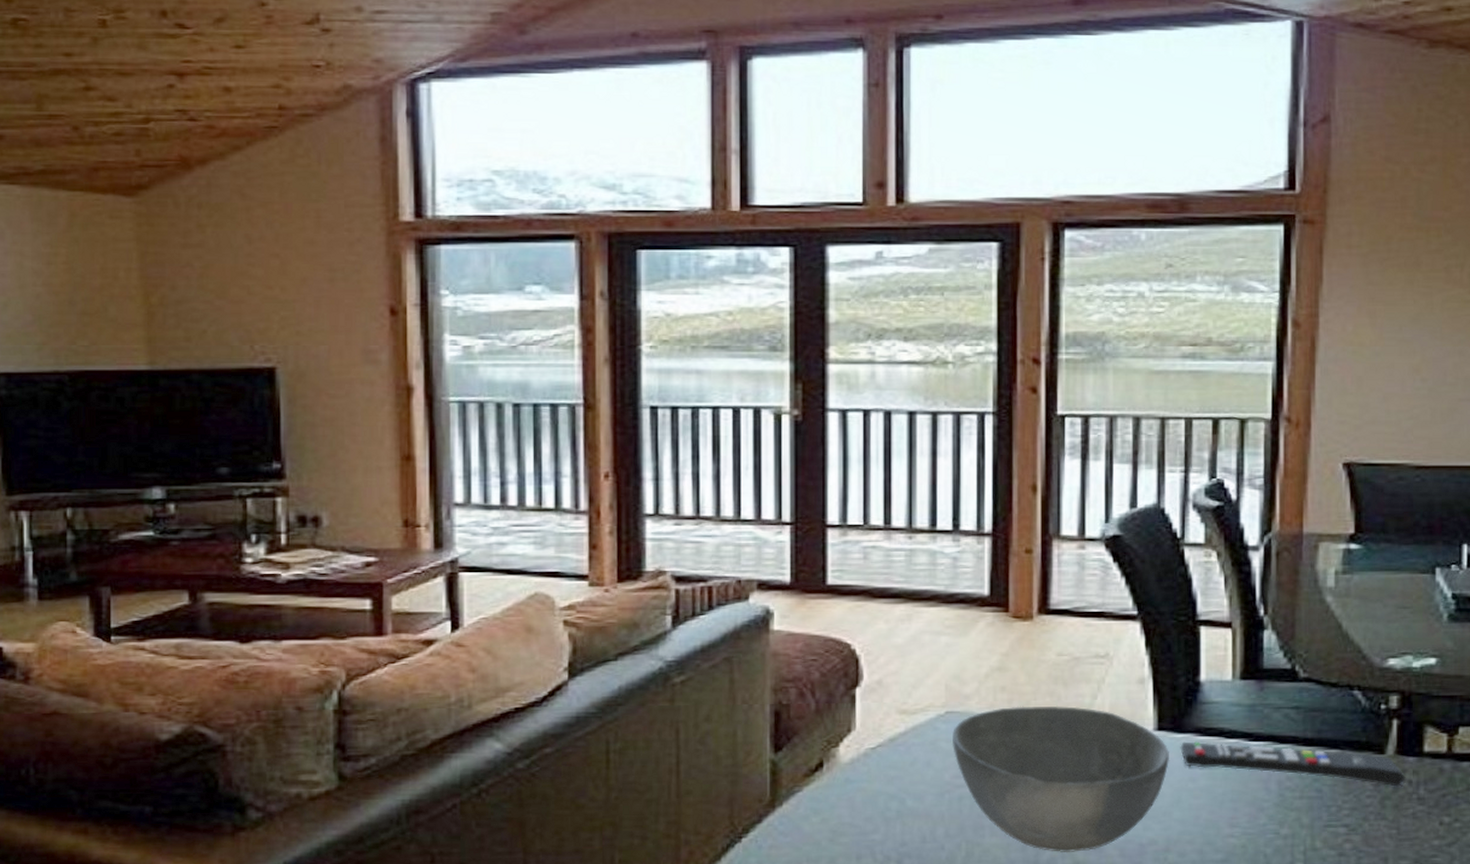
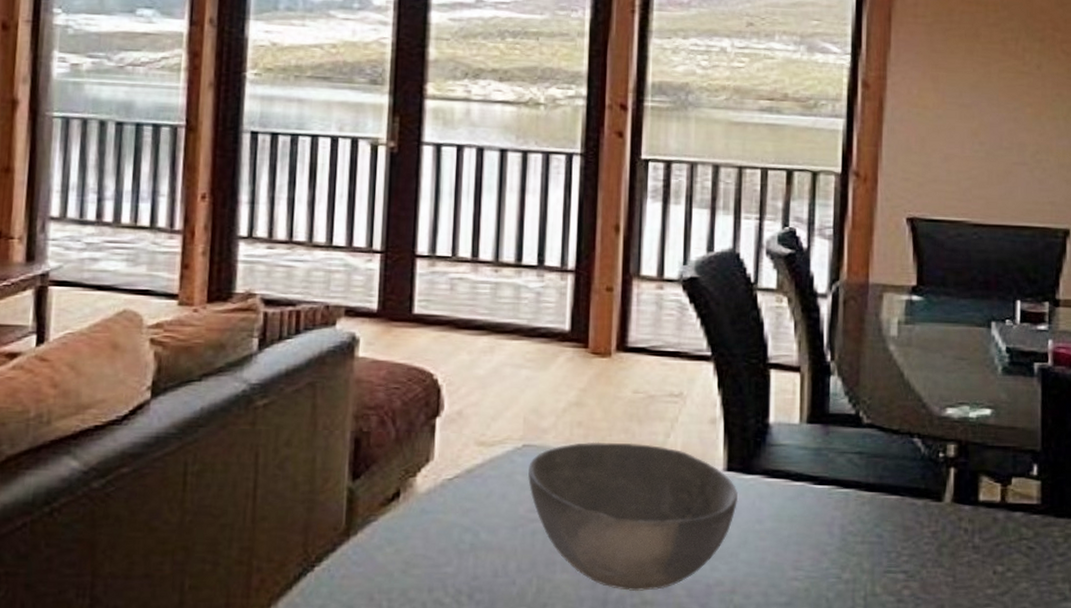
remote control: present [1180,741,1406,787] -> none [748,483,962,535]

